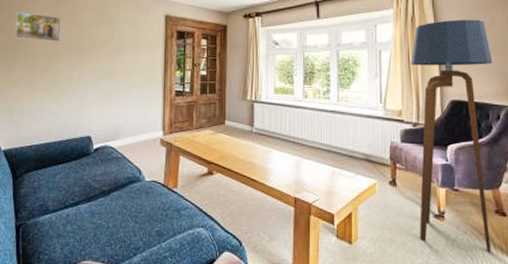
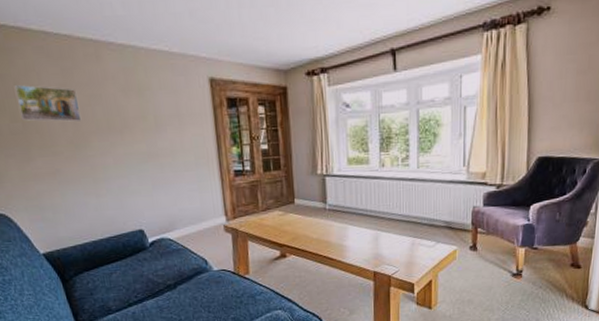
floor lamp: present [411,19,493,253] -> none [496,61,586,303]

